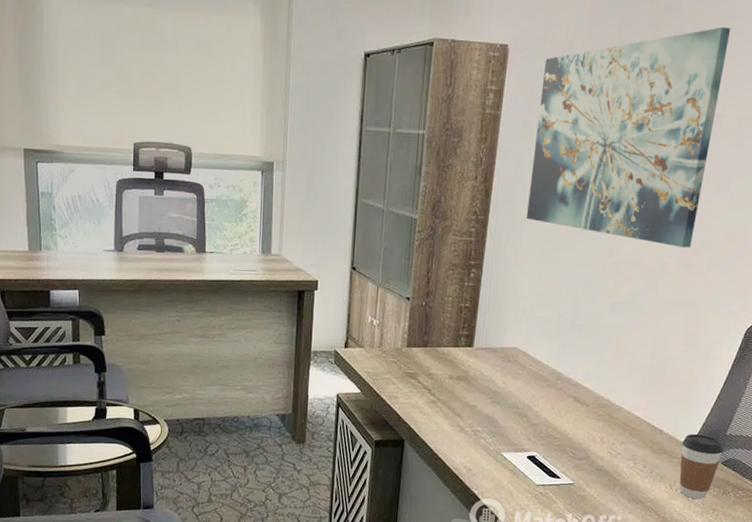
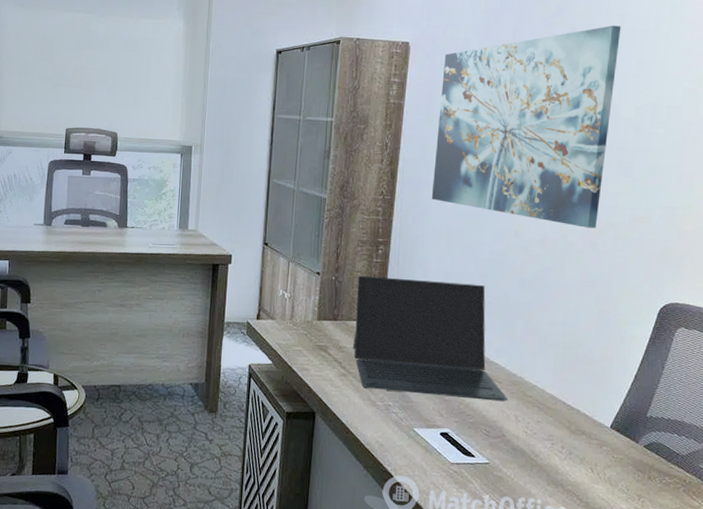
laptop computer: none [443,300,594,424] -> present [353,275,508,402]
coffee cup: present [679,434,724,500] -> none [600,415,646,485]

